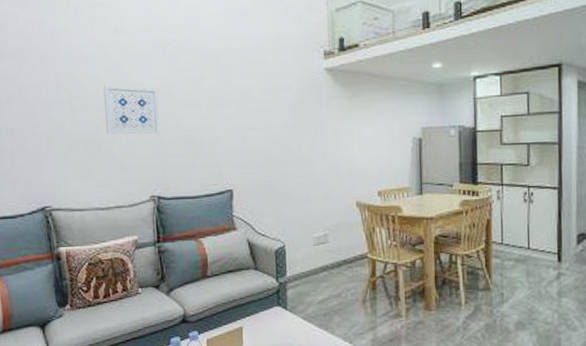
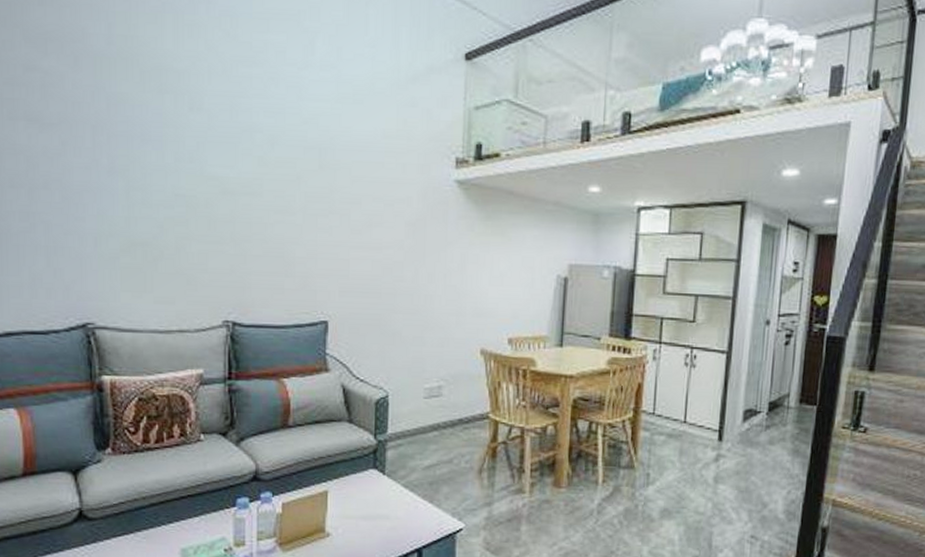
wall art: present [103,85,160,135] -> none [172,175,242,243]

